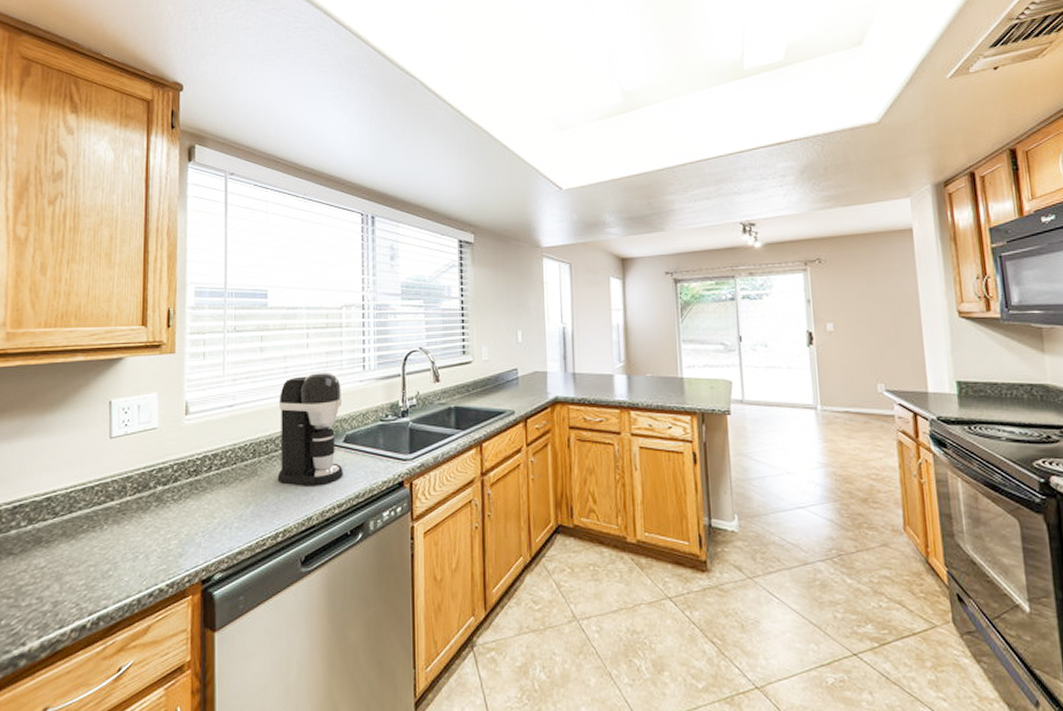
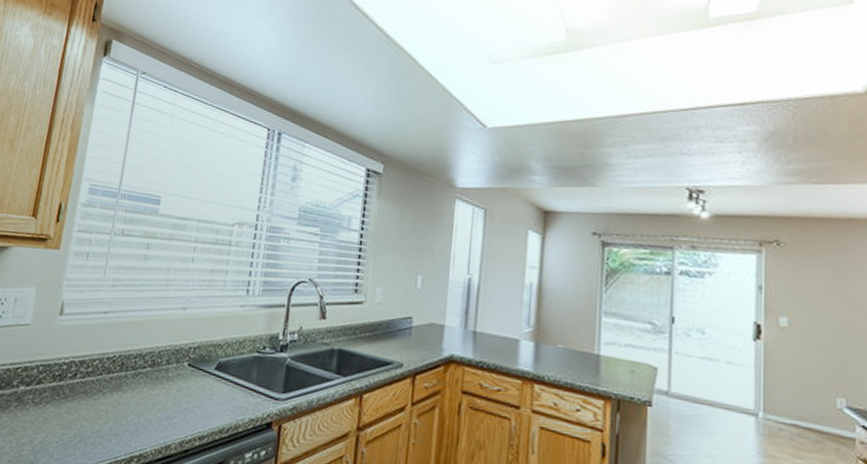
coffee maker: present [277,371,343,486] -> none [141,289,222,413]

